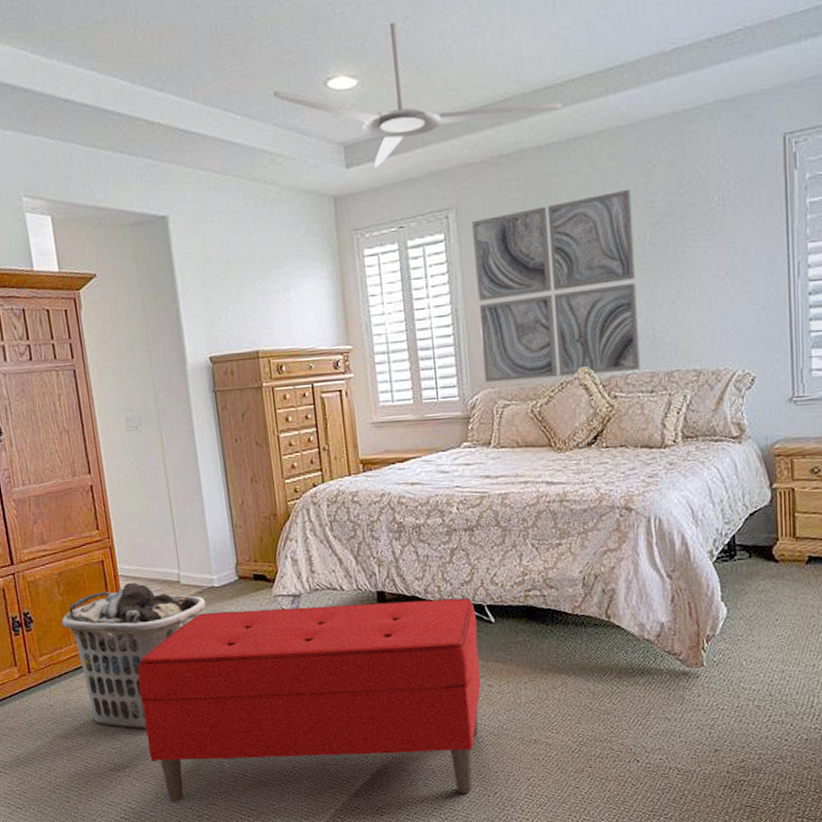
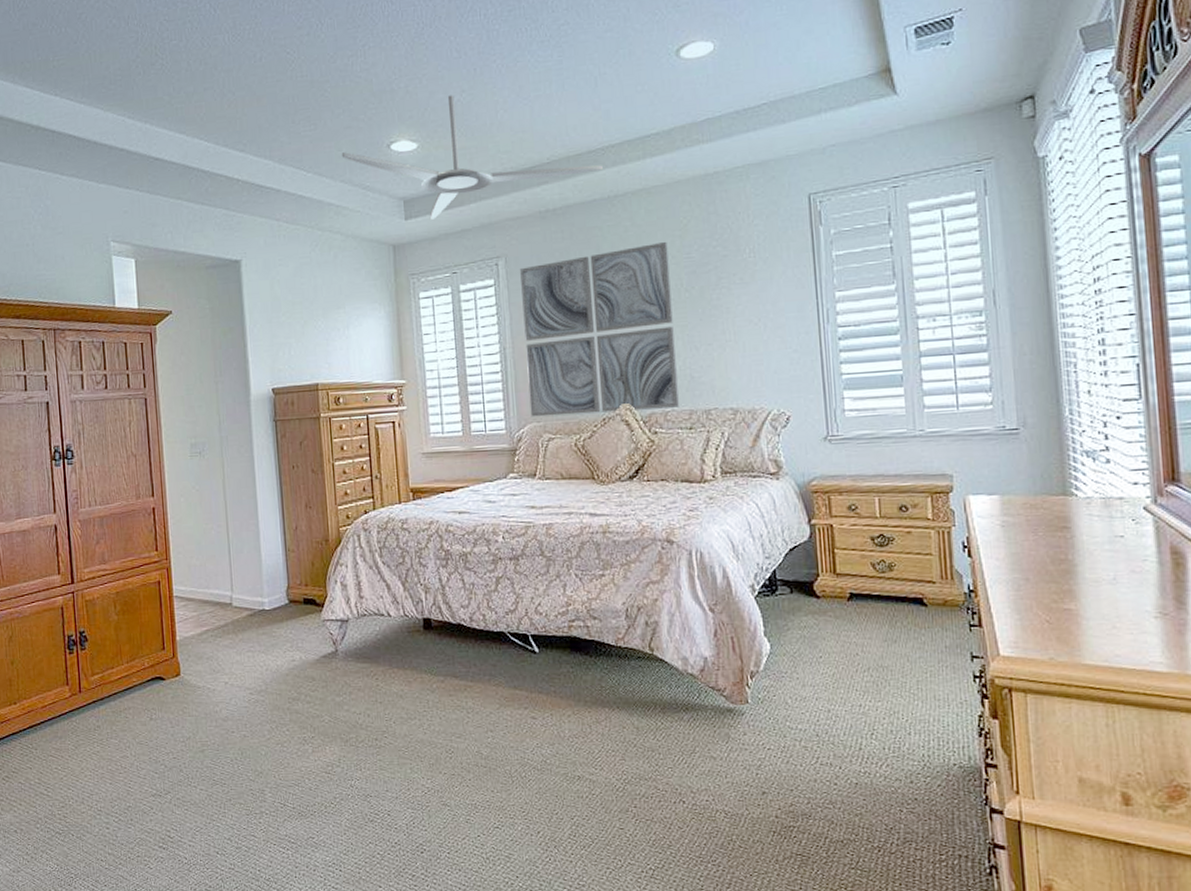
clothes hamper: present [62,582,207,729] -> none [115,603,257,753]
bench: present [137,597,481,802] -> none [185,627,525,833]

